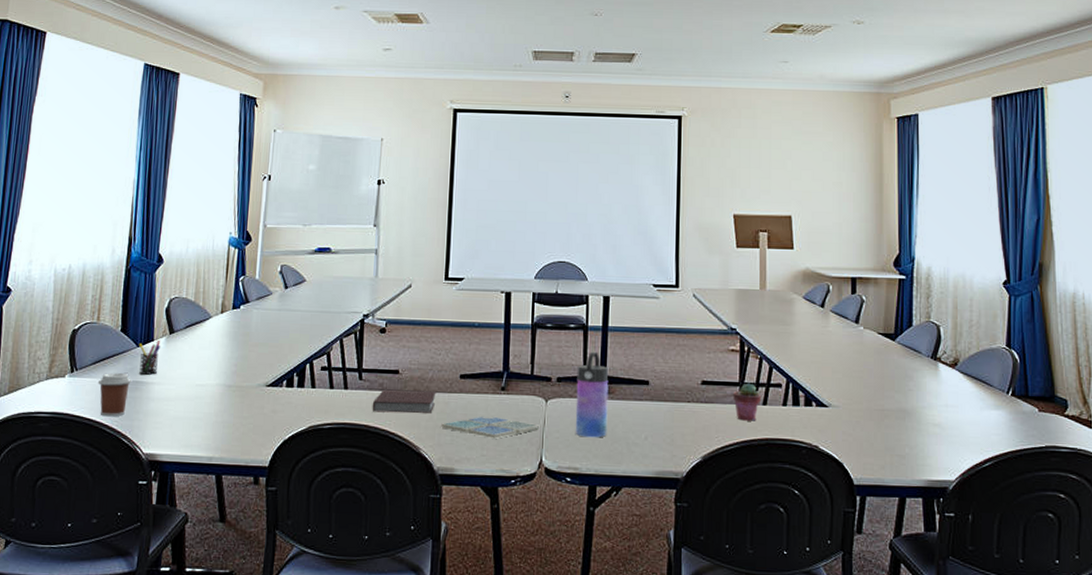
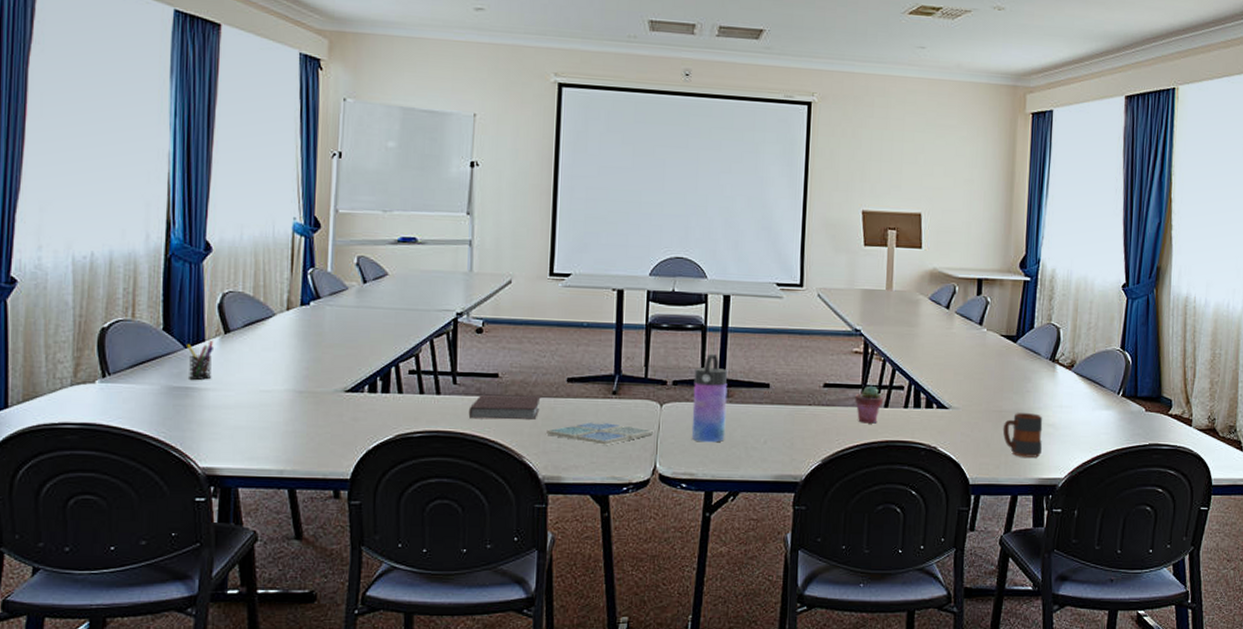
coffee cup: present [97,373,132,417] -> none [137,378,181,427]
mug: none [886,412,928,458] -> present [1002,413,1043,458]

